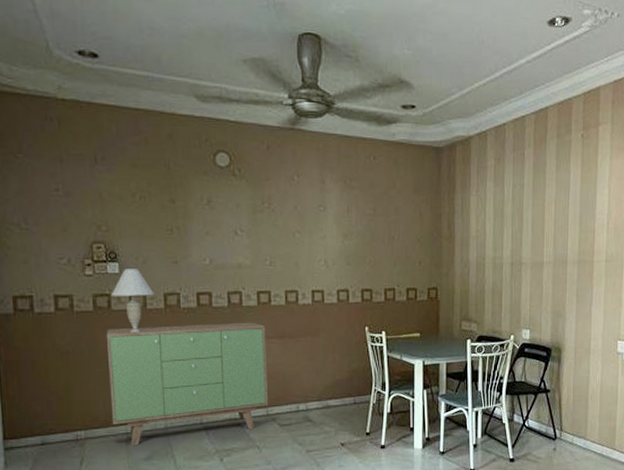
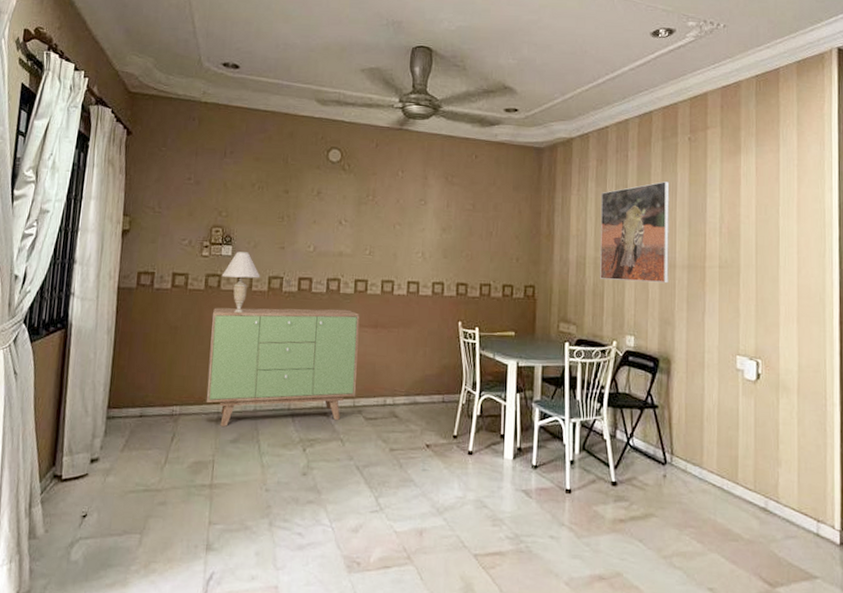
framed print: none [498,180,563,279] -> present [600,181,670,284]

